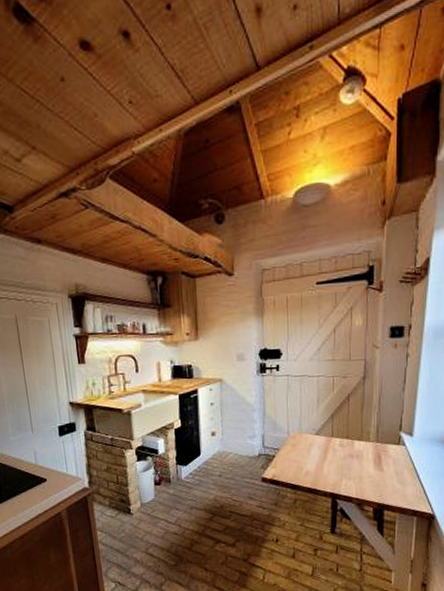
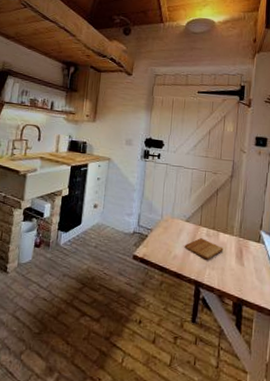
cutting board: none [316,450,360,471] -> present [184,238,224,260]

